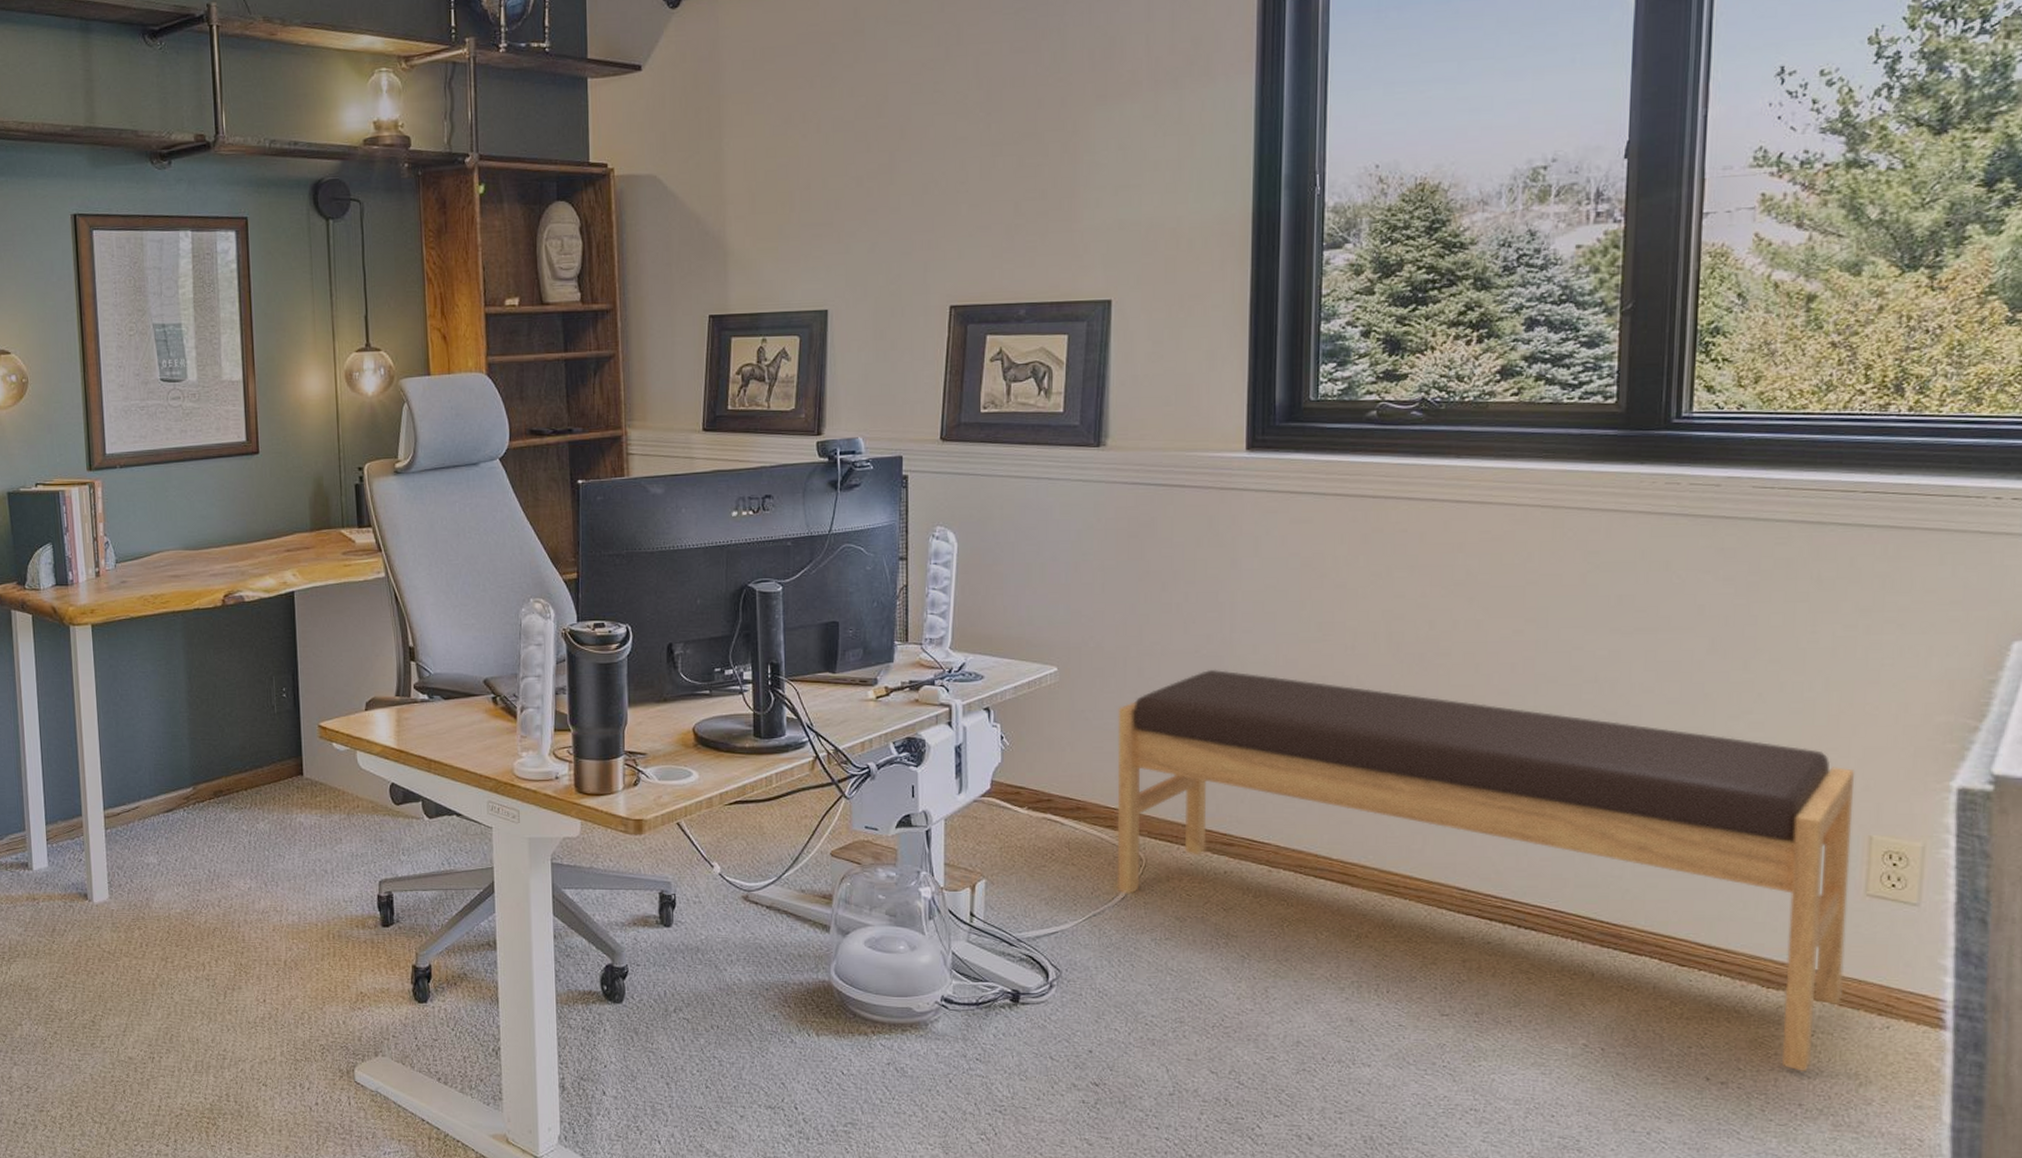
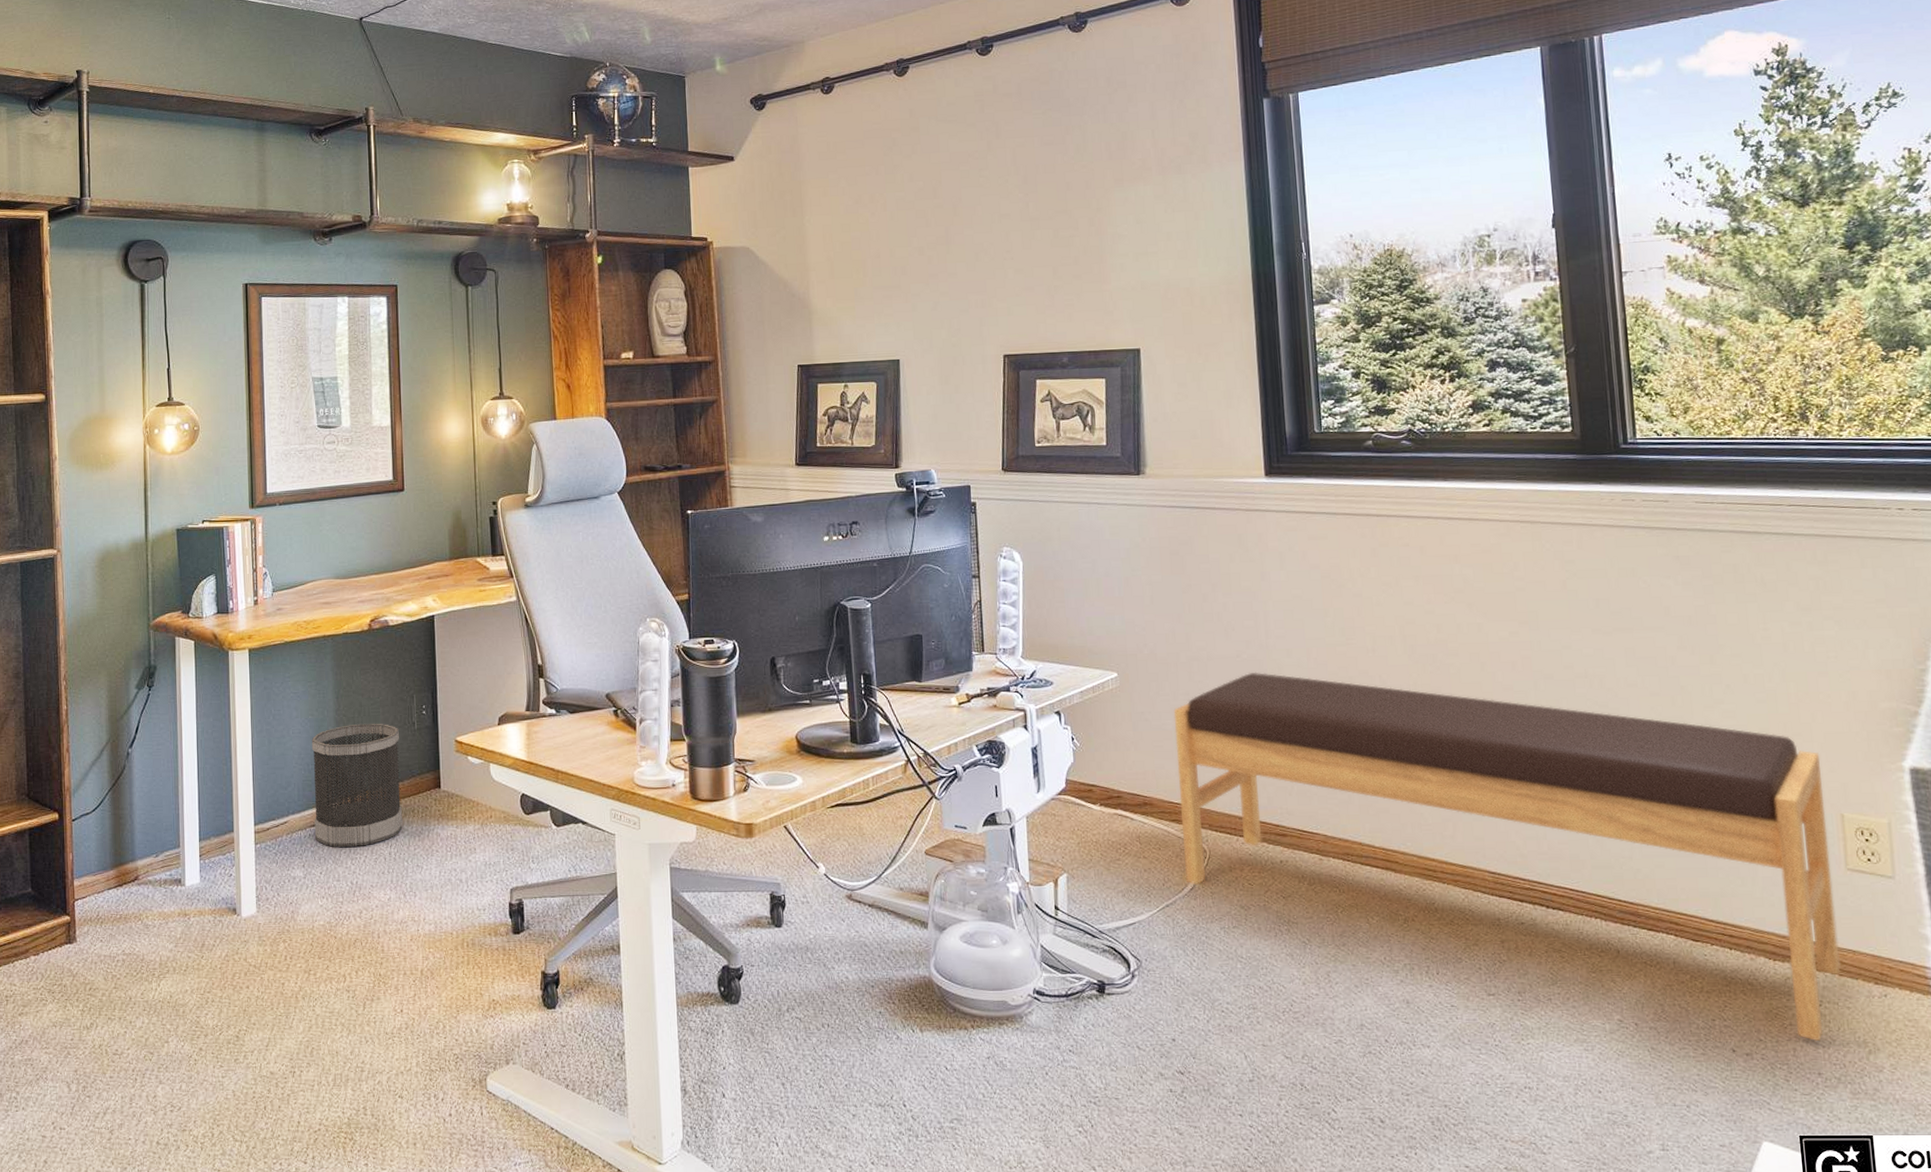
wastebasket: none [162,705,263,835] -> present [311,723,403,848]

